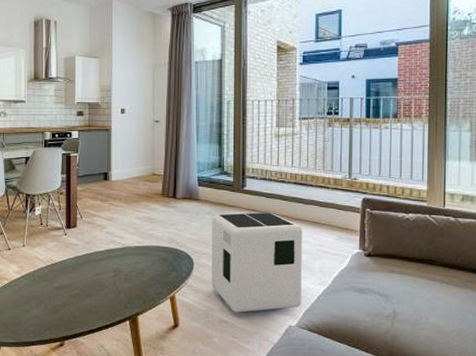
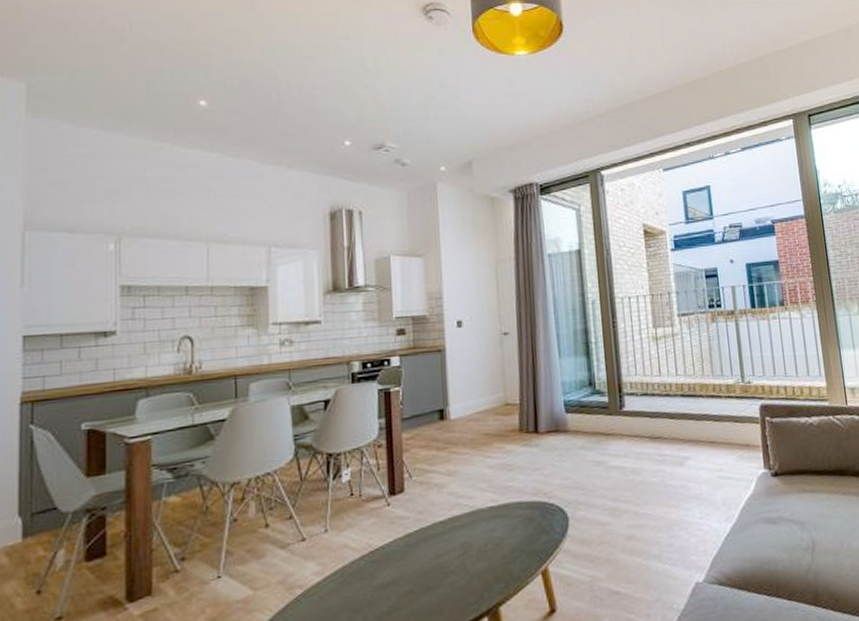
air purifier: present [211,212,302,313] -> none [586,435,707,578]

